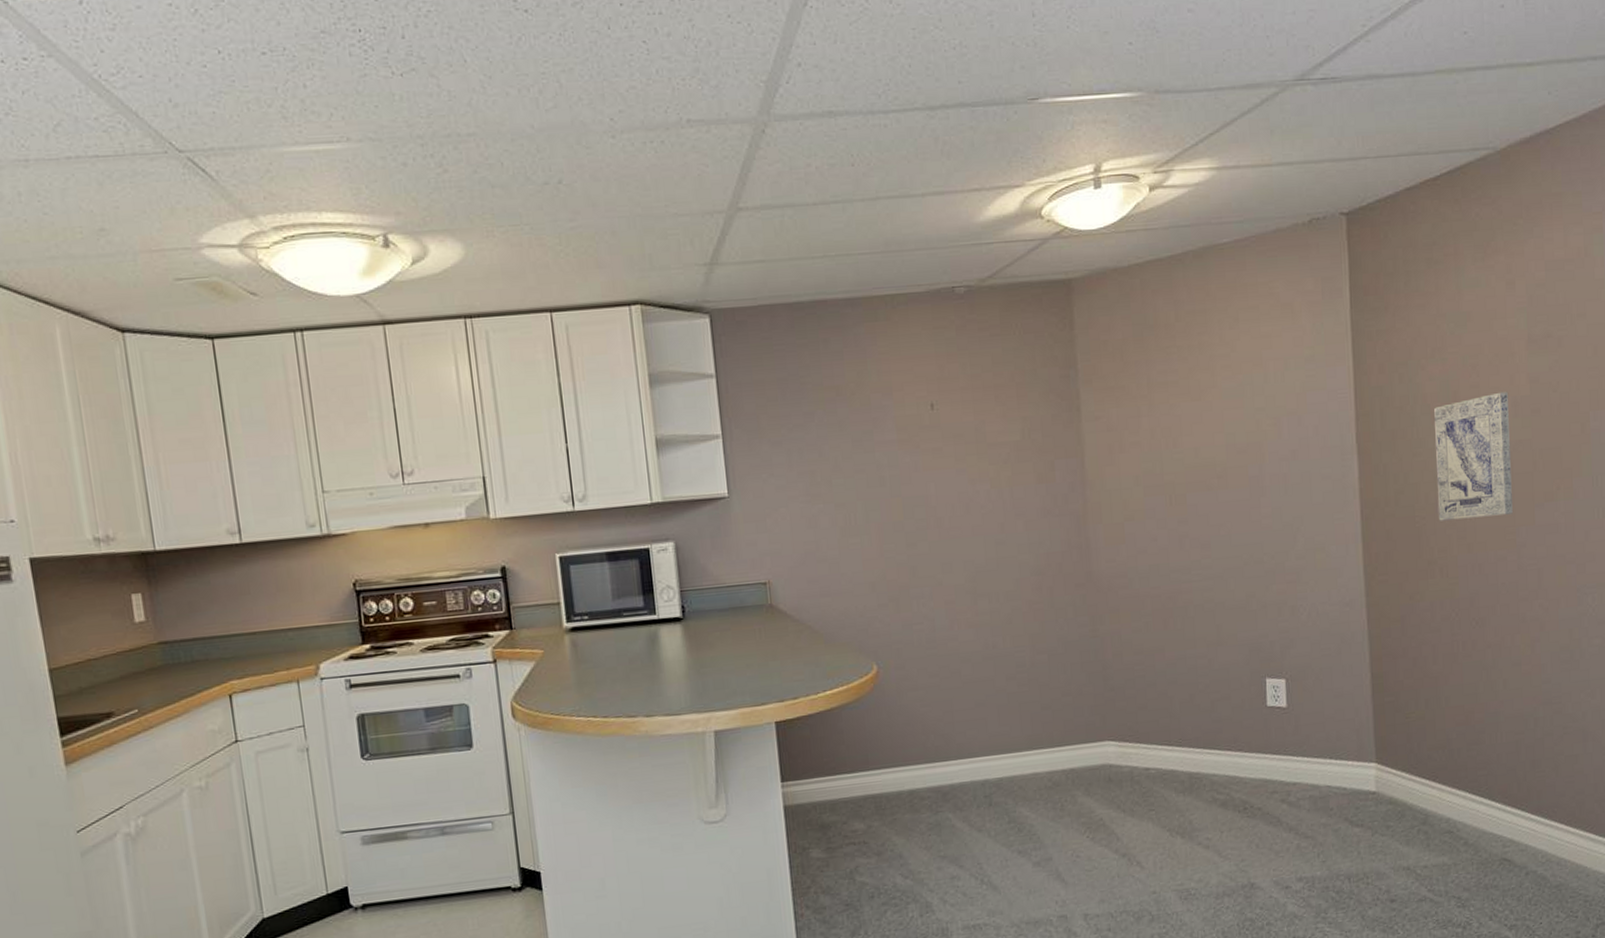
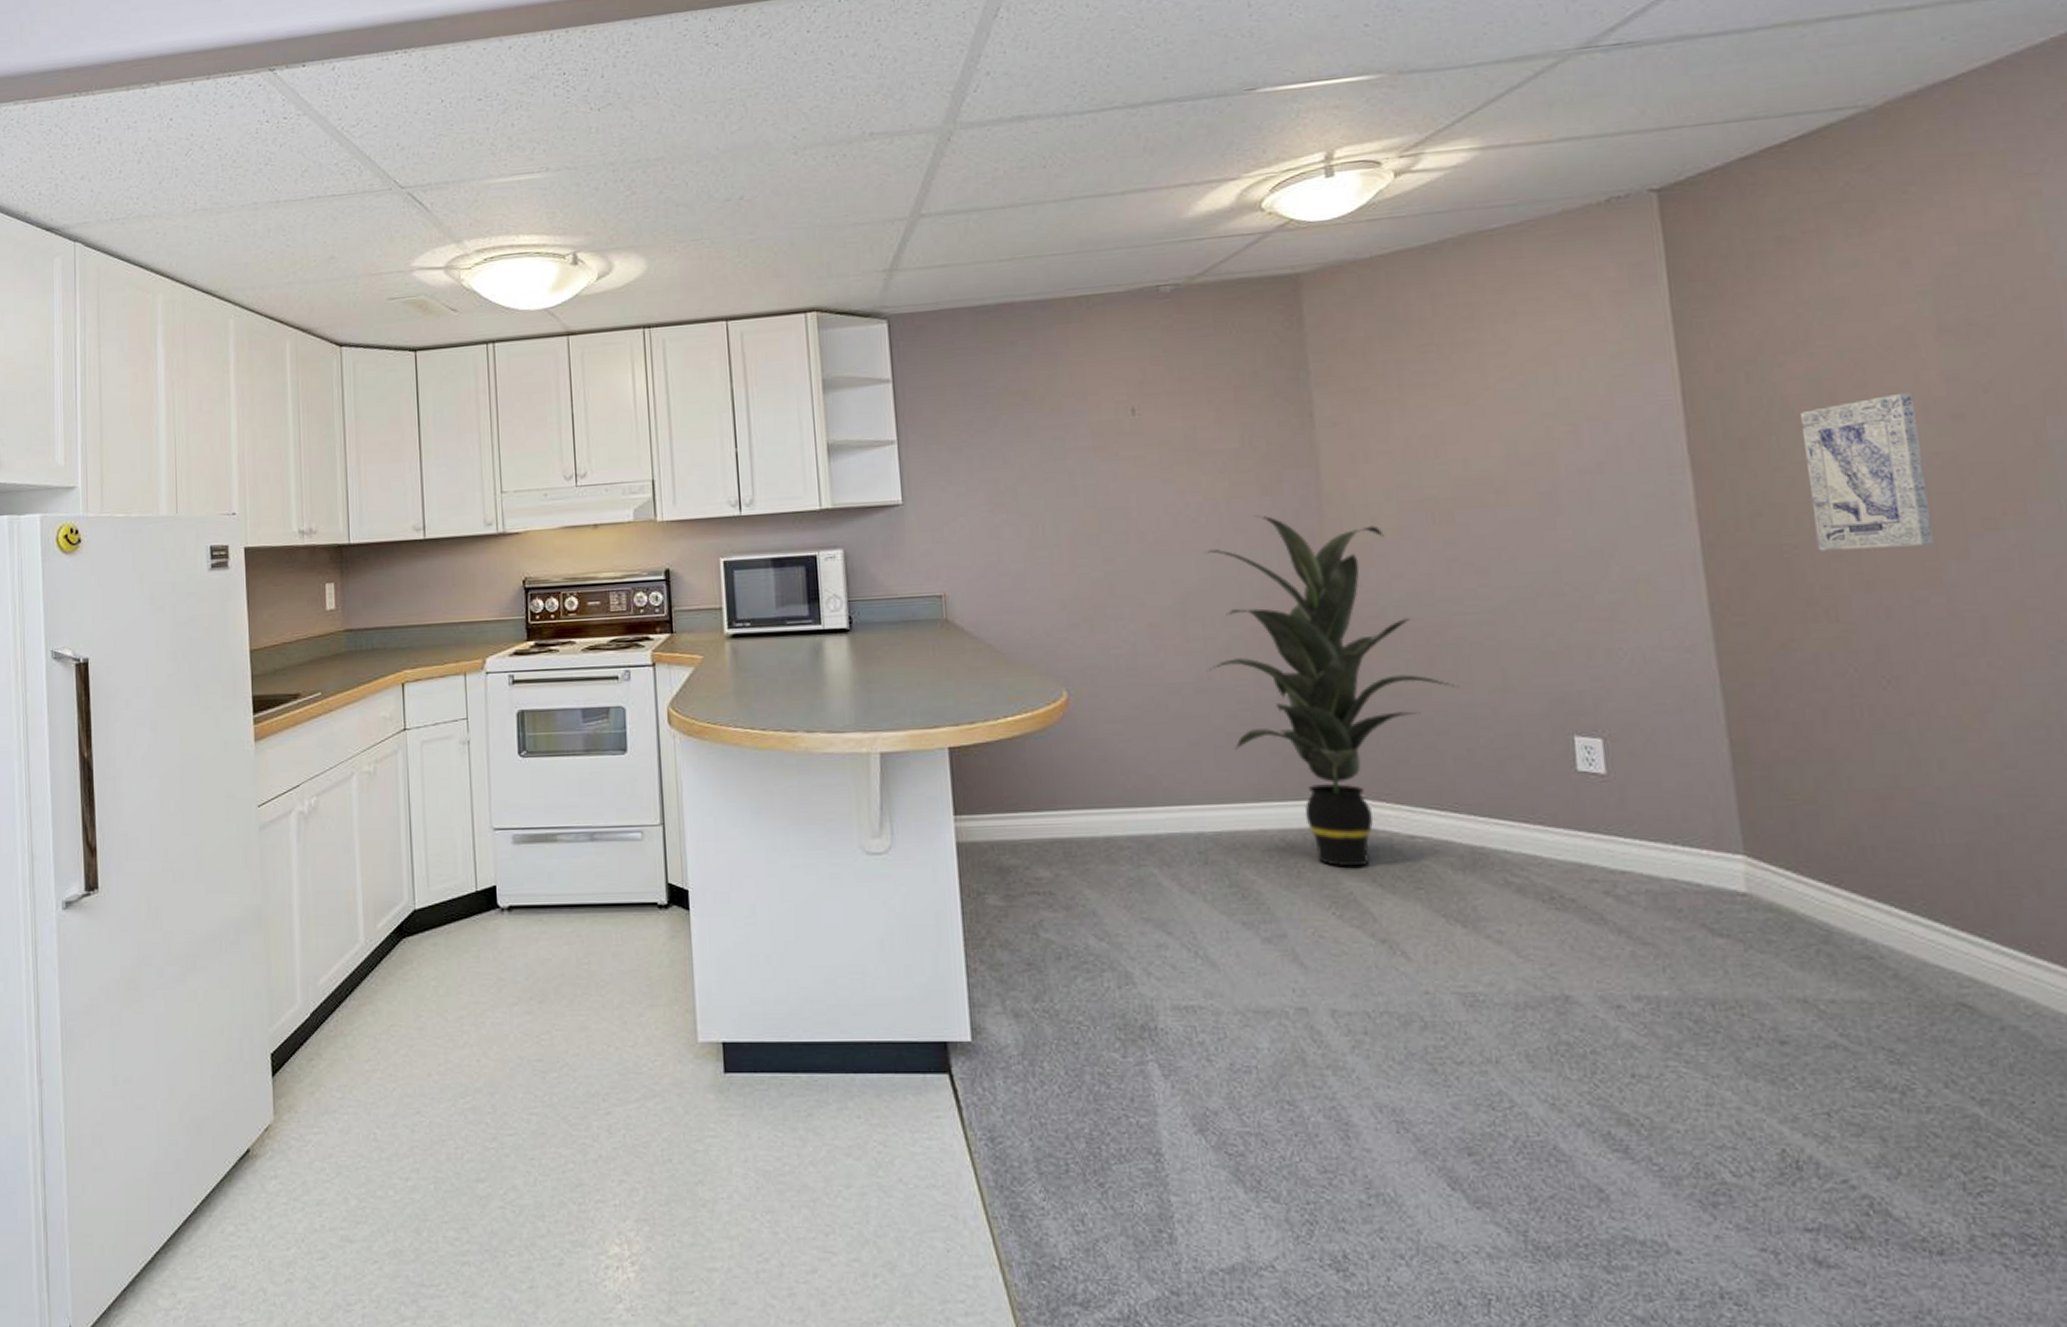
indoor plant: none [991,500,1186,799] -> present [1205,515,1459,867]

